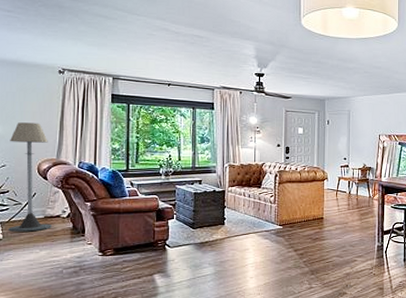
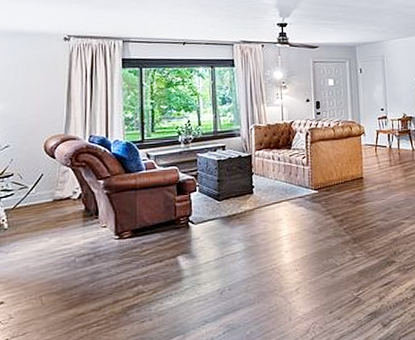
floor lamp: present [8,122,52,232] -> none [13,96,61,220]

